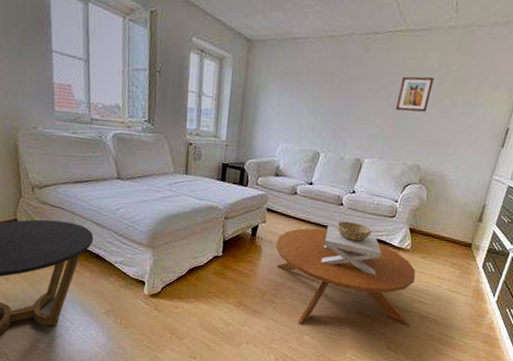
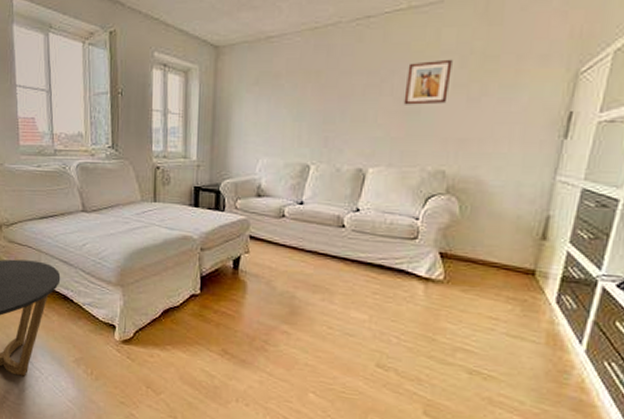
coffee table: present [275,228,416,326] -> none [263,257,456,385]
decorative bowl: present [320,221,382,275] -> none [322,247,403,315]

